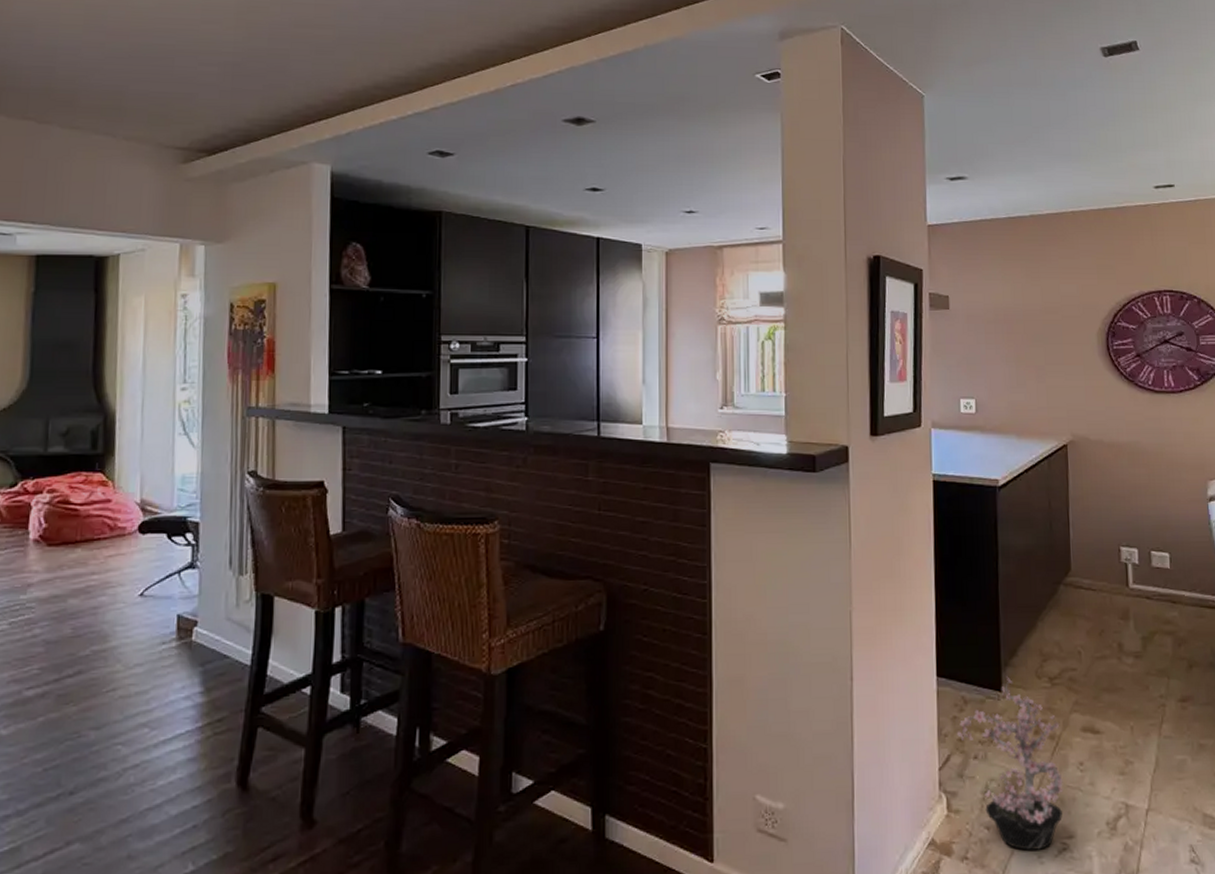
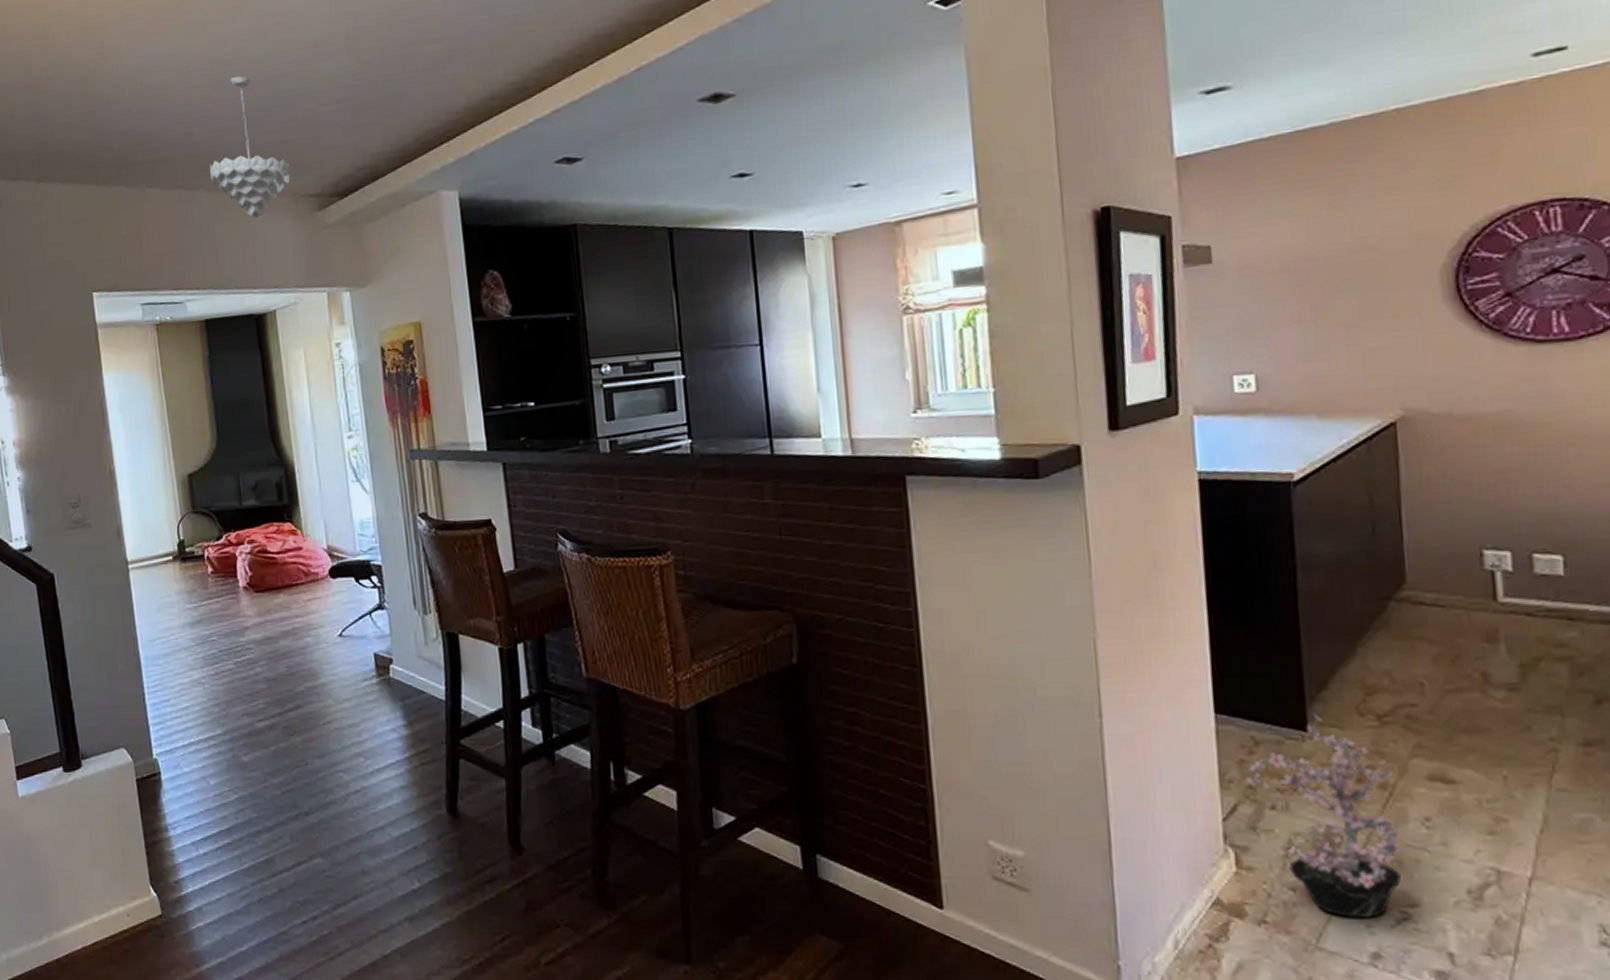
pendant light: none [66,23,159,161] -> present [209,76,292,218]

